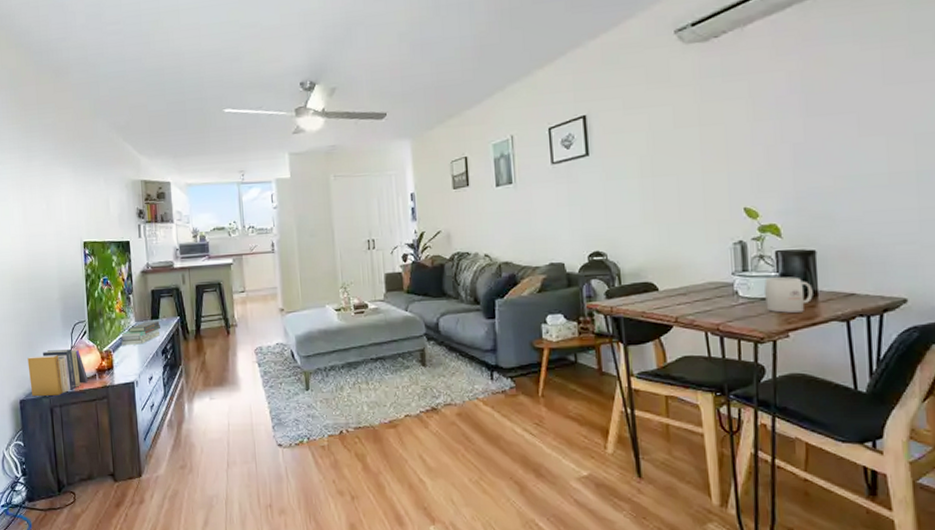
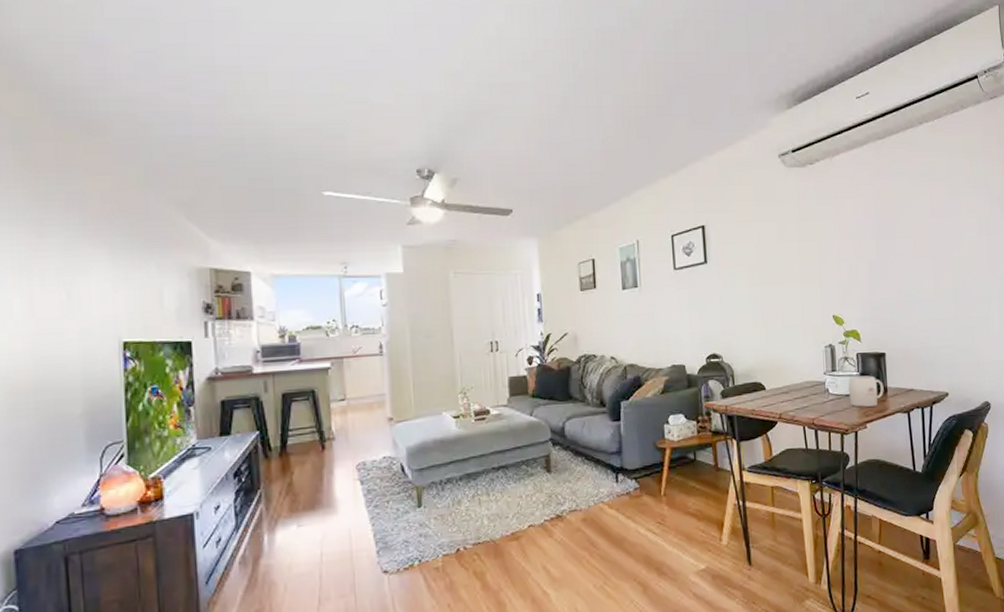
books: present [27,349,89,397] -> none [29,478,126,544]
books: present [121,321,161,345] -> none [176,437,233,469]

